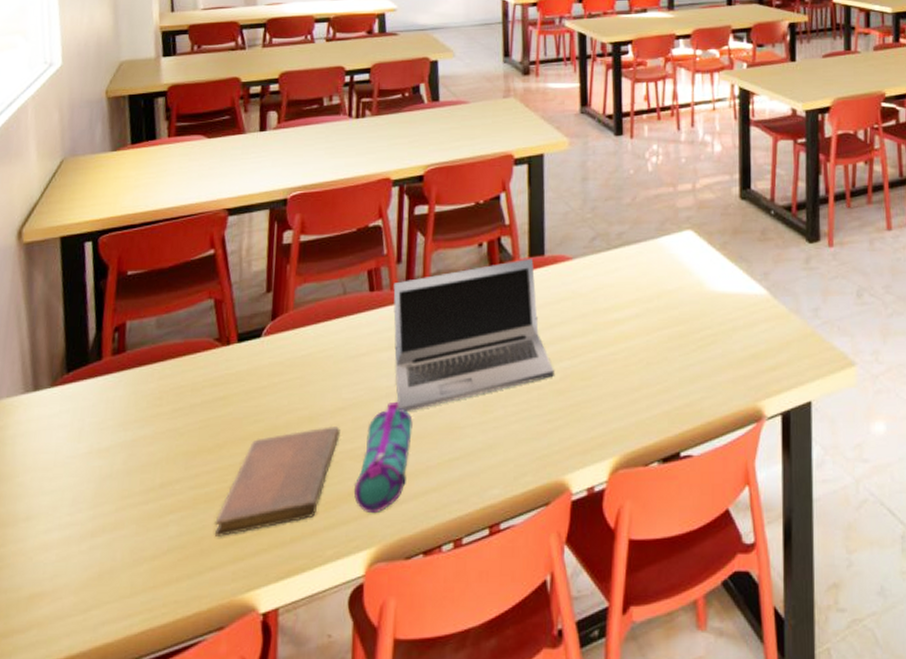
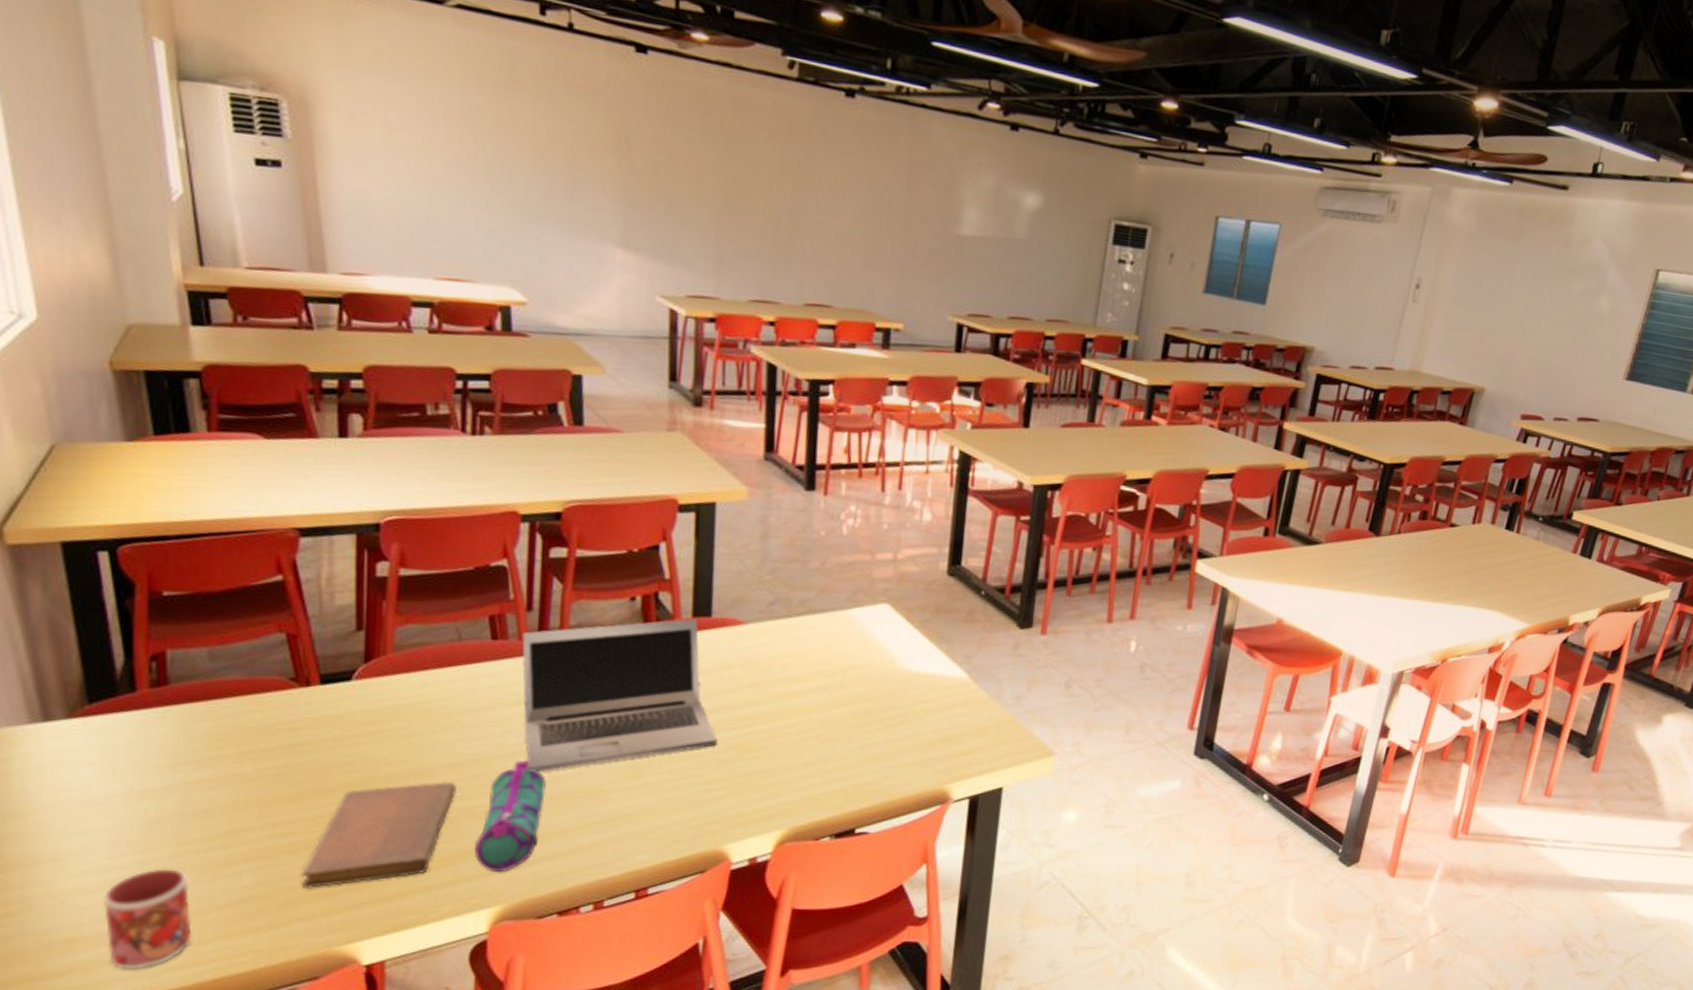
mug: none [61,522,127,624] -> present [104,868,192,970]

